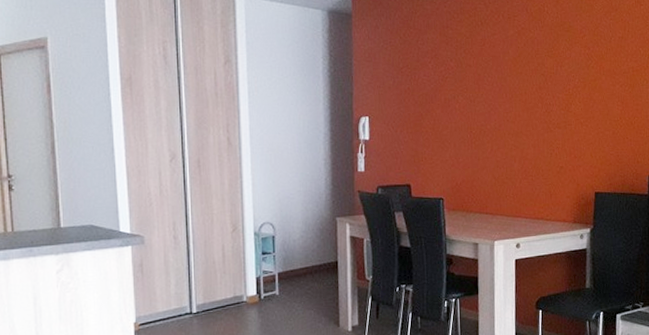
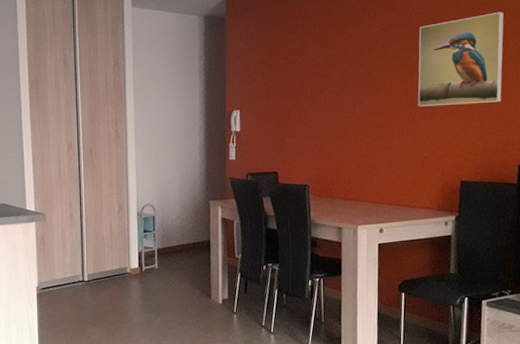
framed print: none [553,19,634,115] -> present [418,11,504,107]

